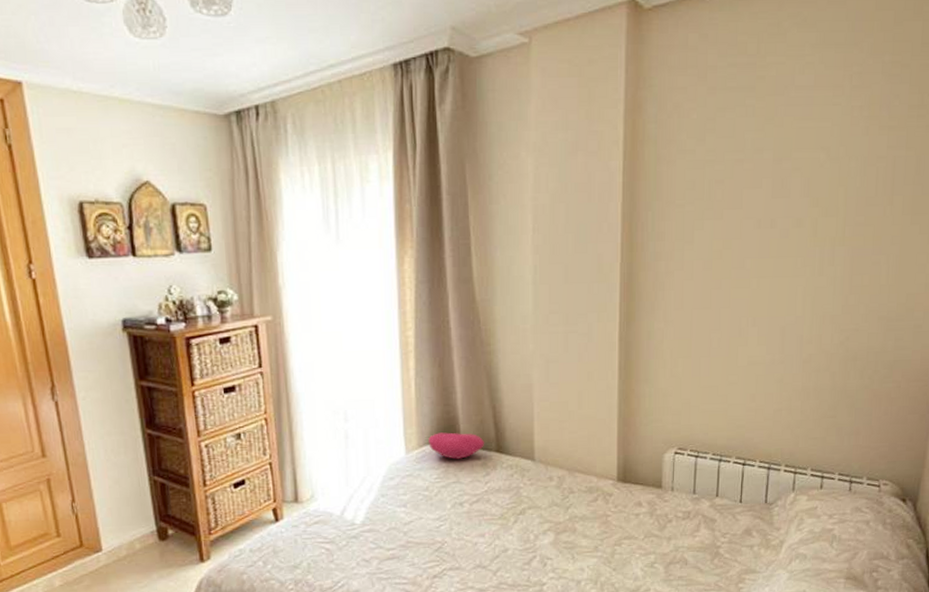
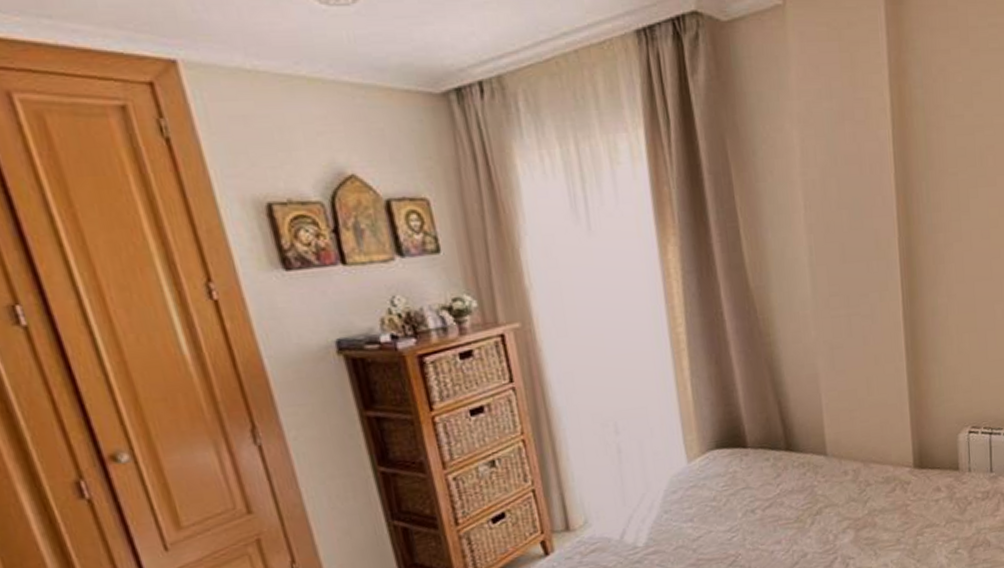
cushion: present [428,432,485,459] -> none [711,433,773,464]

